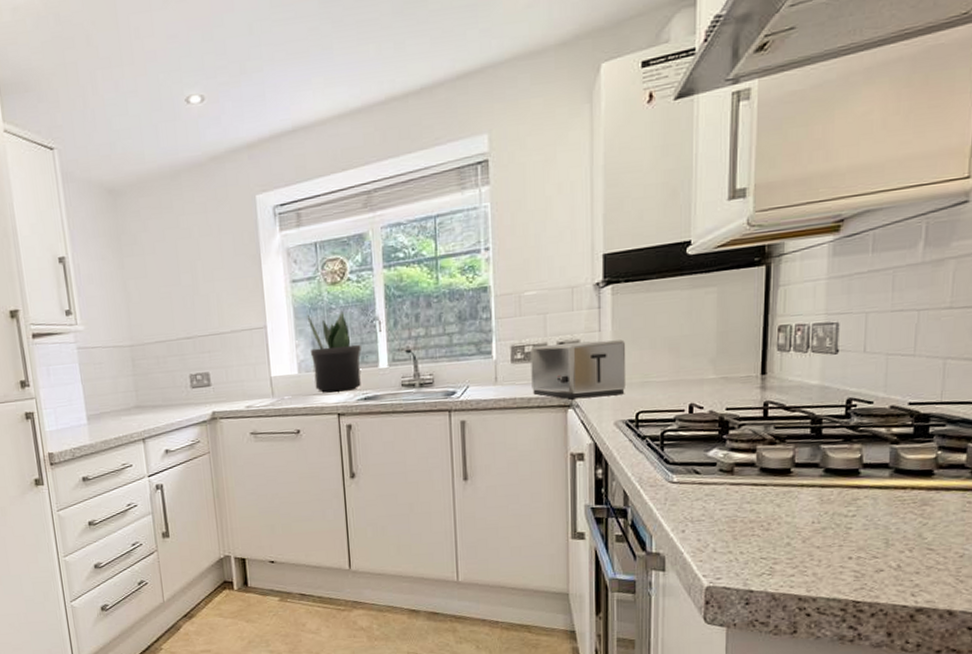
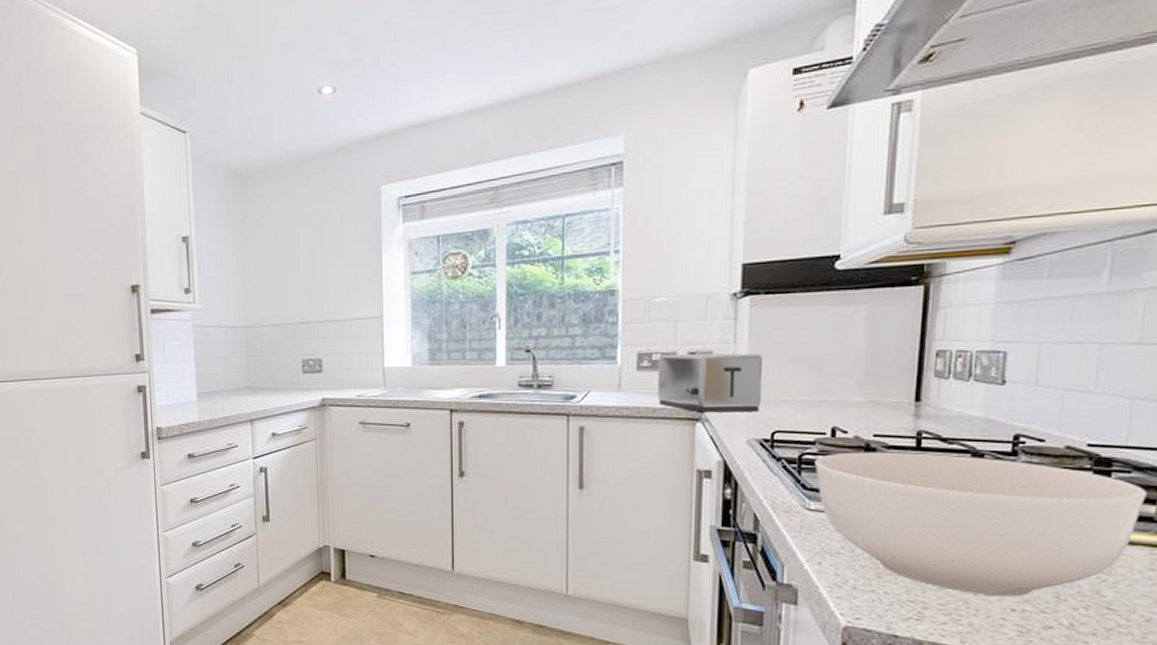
planter: present [307,310,362,393] -> none [425,305,479,387]
bowl: none [675,421,958,547] -> present [814,452,1147,597]

